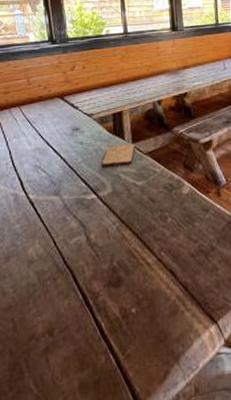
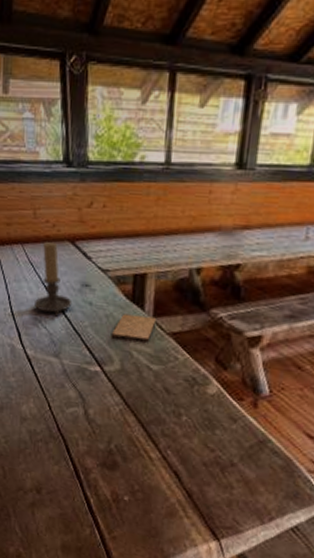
candle holder: none [32,100,66,160] -> present [33,241,73,317]

